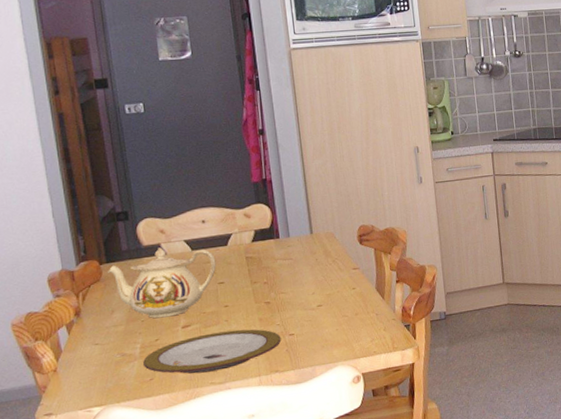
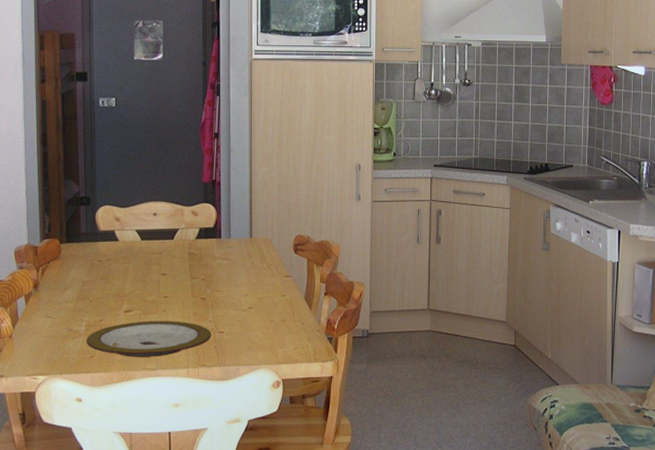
teapot: present [106,247,217,318] -> none [65,234,162,300]

